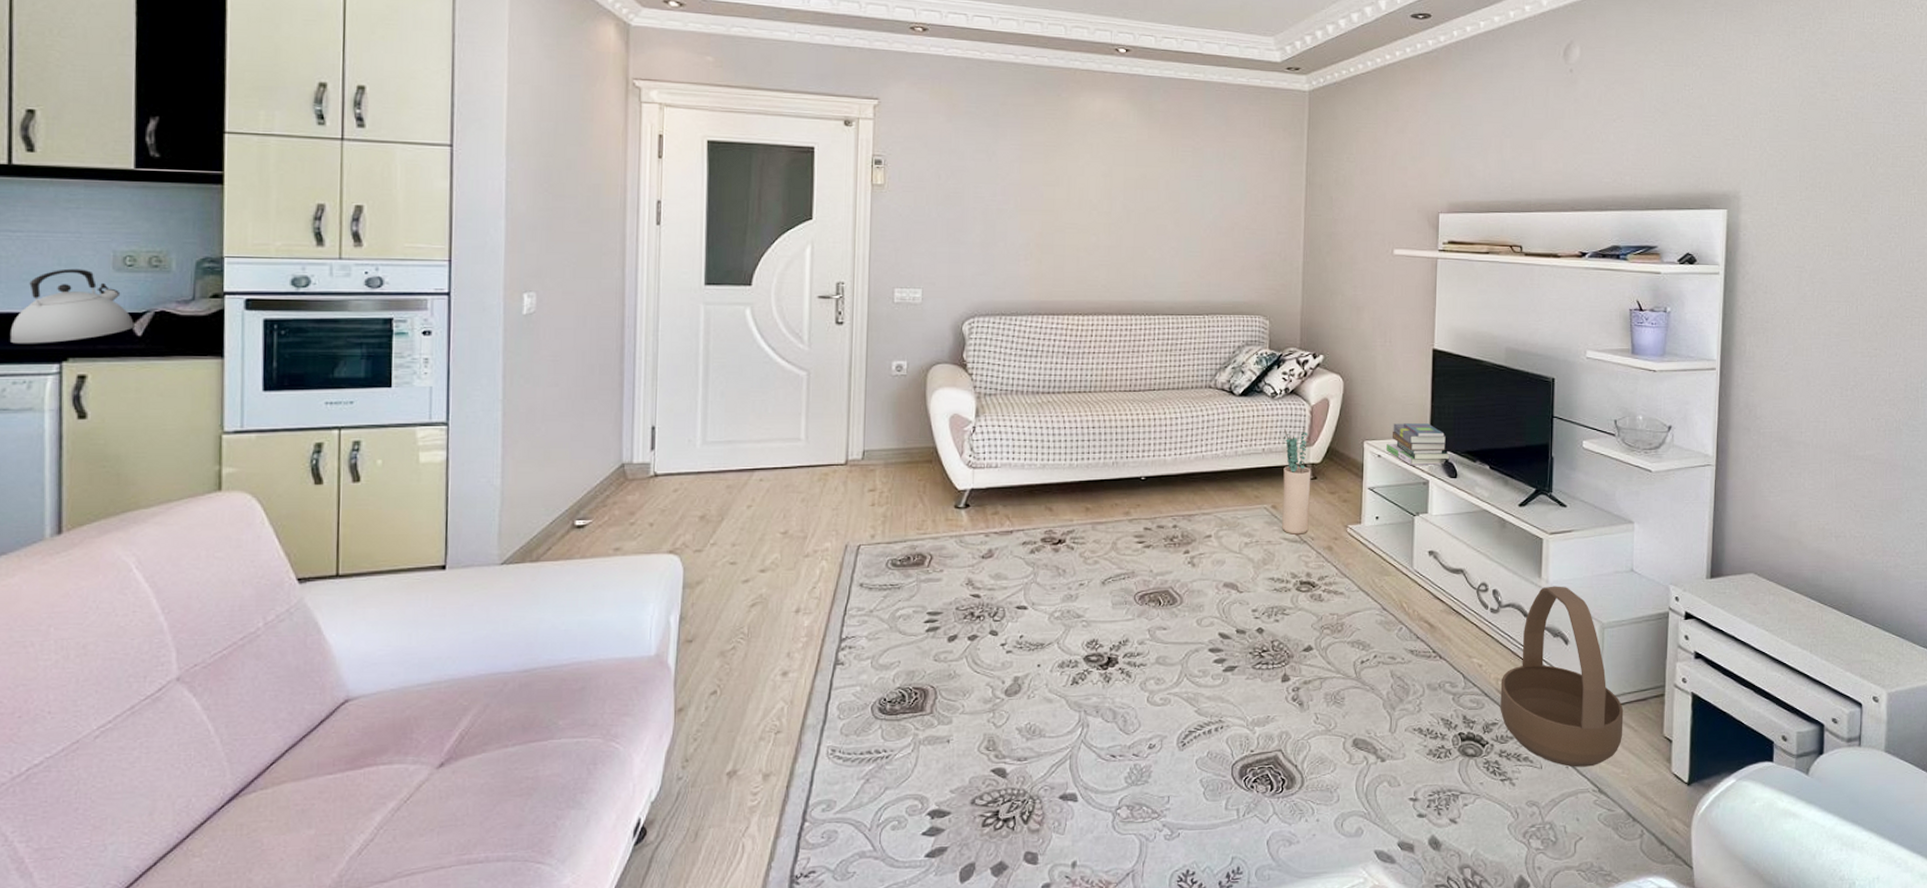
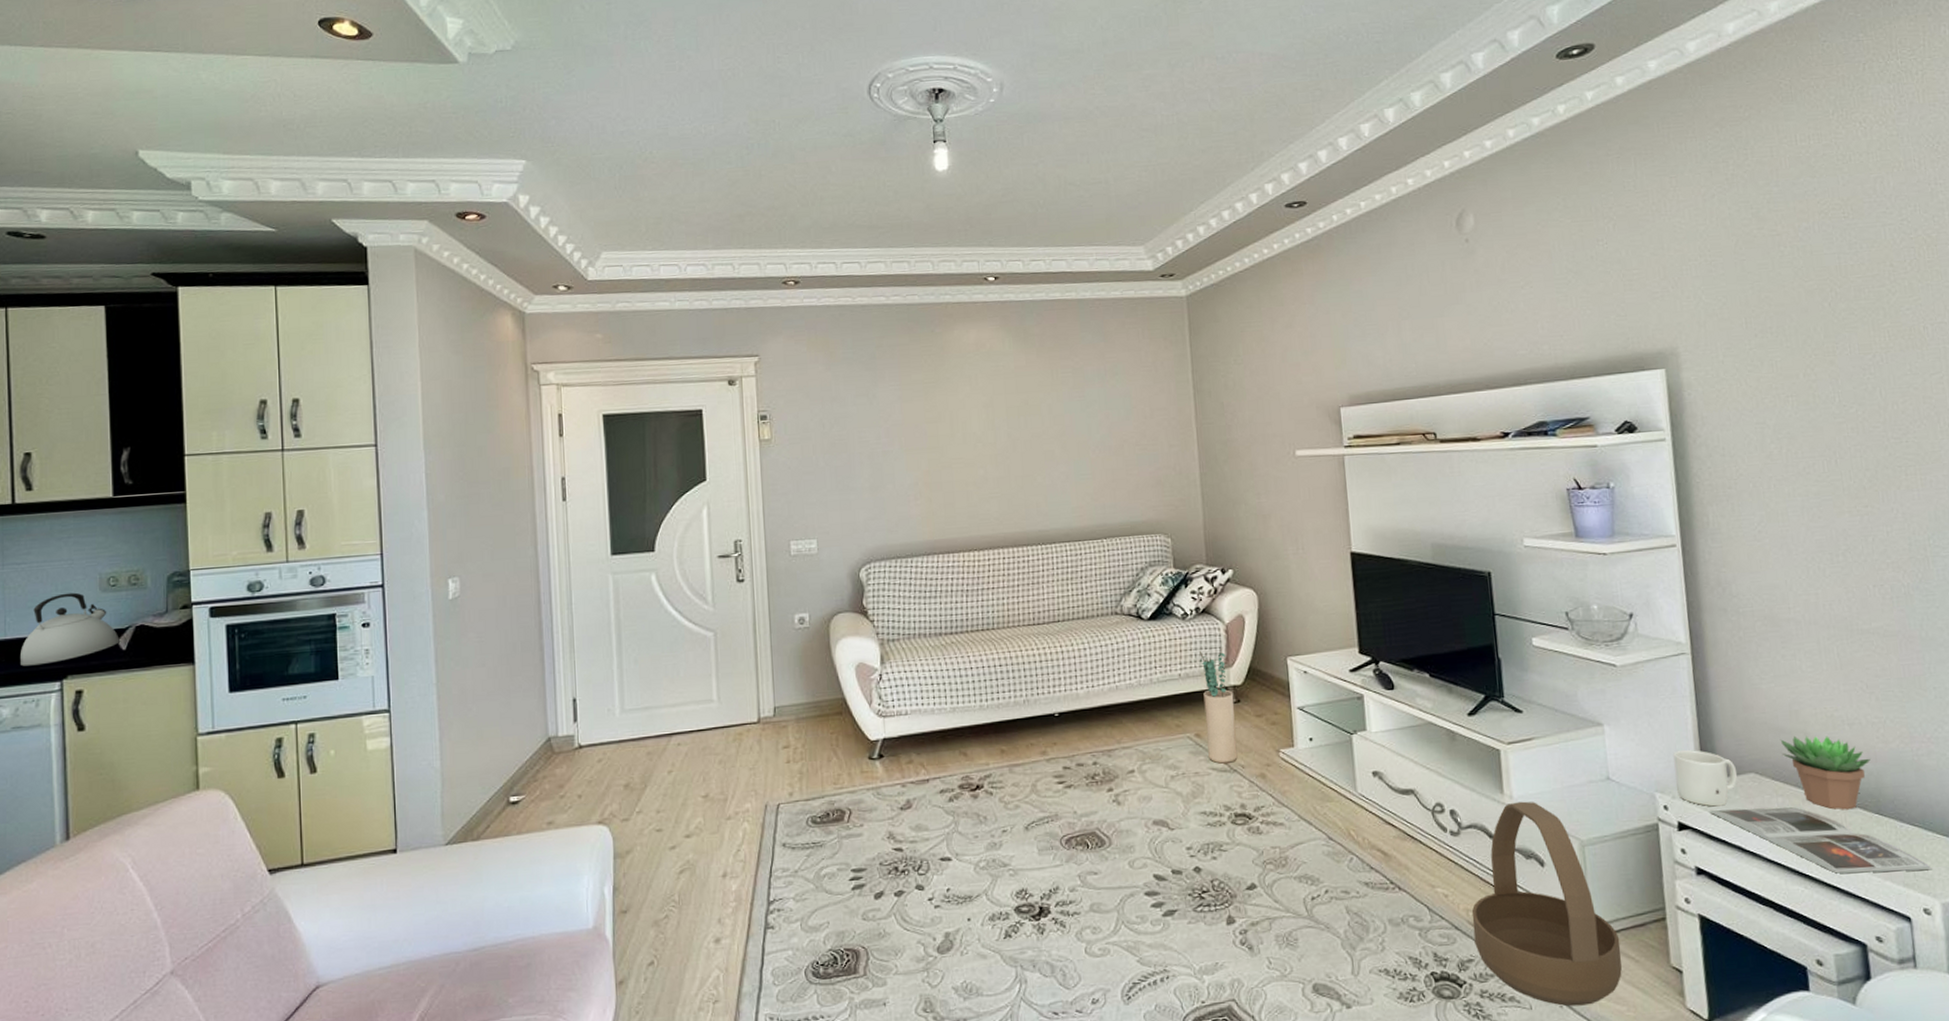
books: present [1386,423,1450,466] -> none [1312,633,1384,680]
mug: none [1688,549,1740,600] -> present [1672,749,1738,807]
magazine: none [1712,603,1884,665] -> present [1709,807,1932,874]
succulent plant: none [1778,543,1849,610] -> present [1780,735,1871,810]

